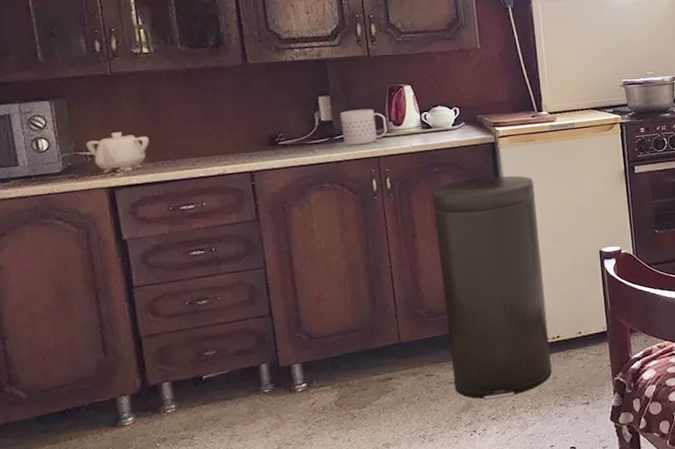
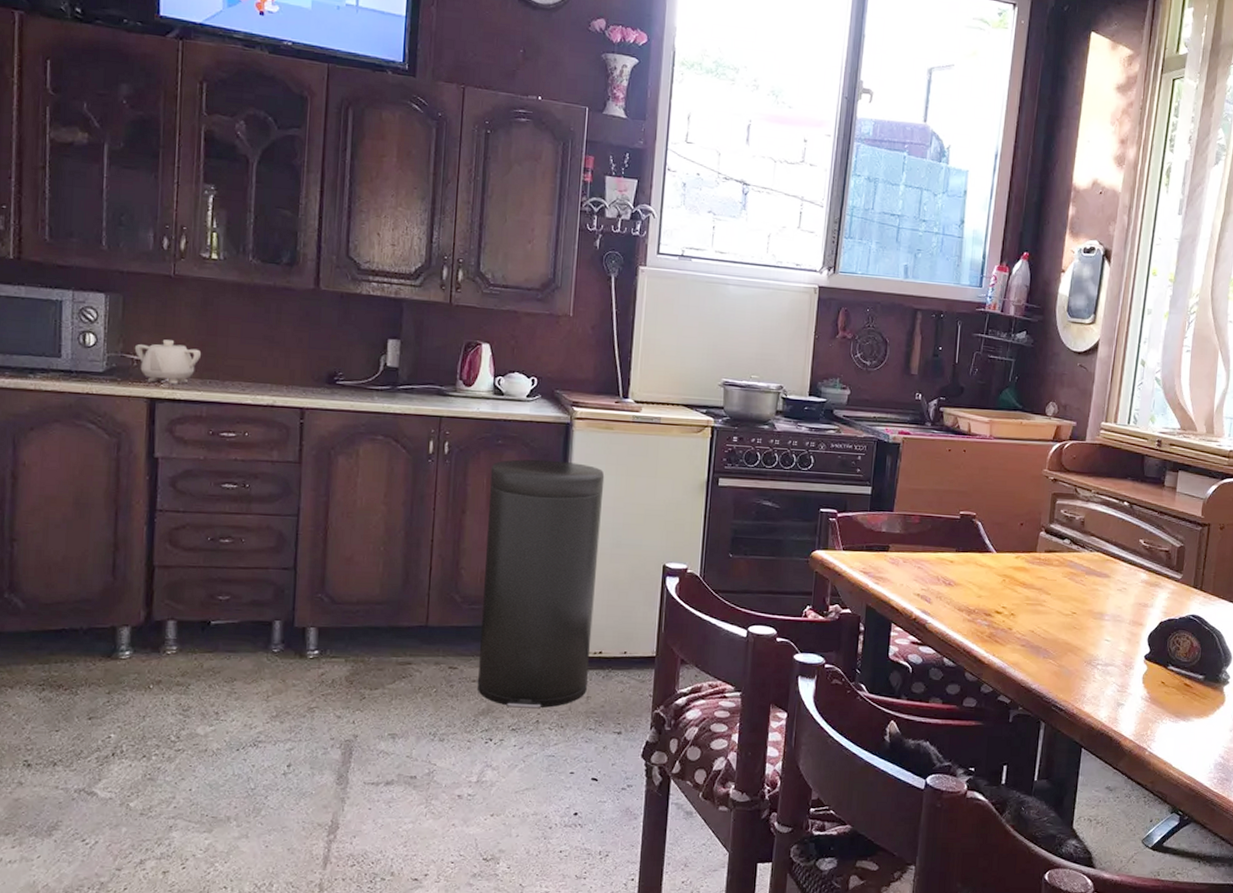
mug: present [339,108,388,145] -> none [406,359,457,400]

